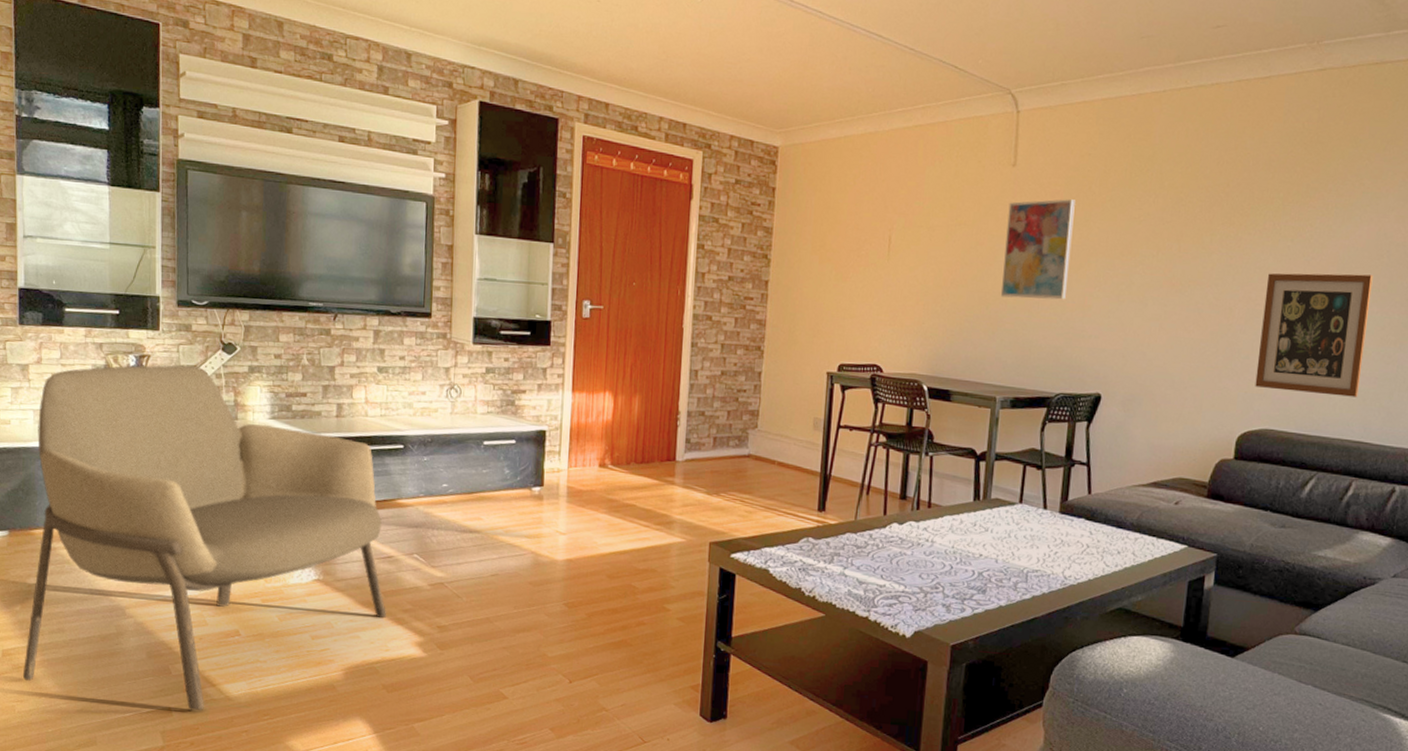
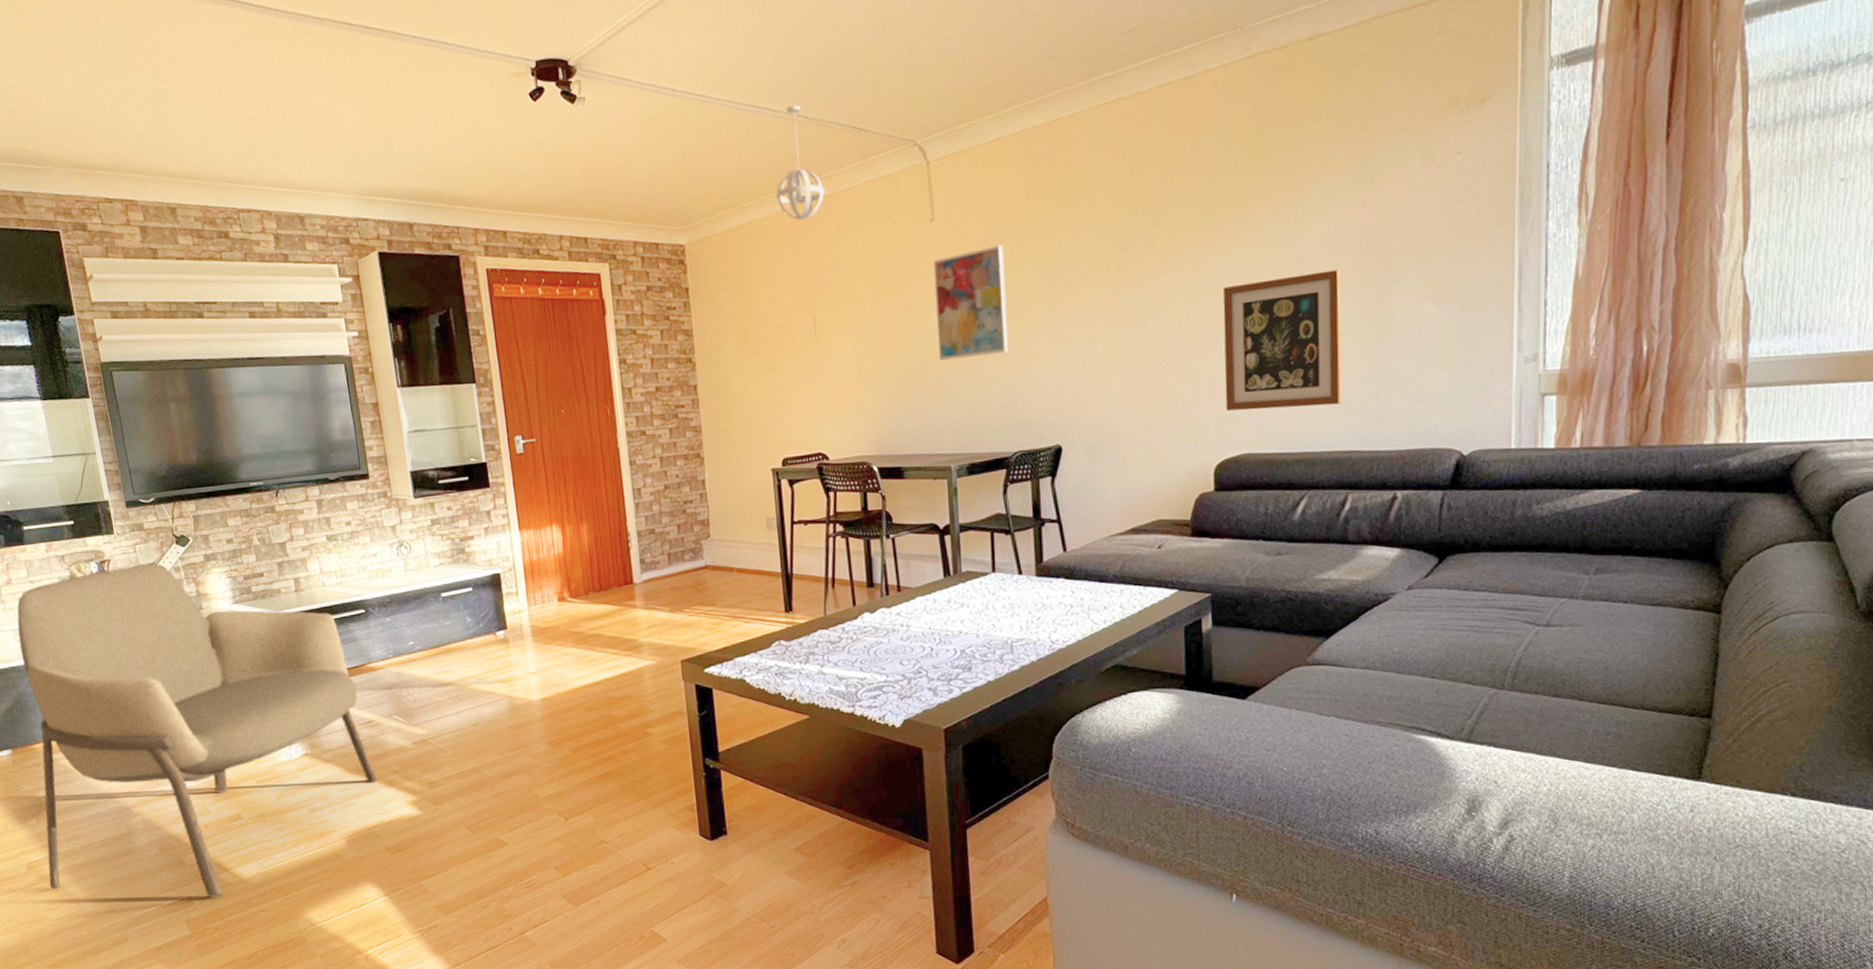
pendant light: none [872,35,919,144] -> present [776,105,826,221]

